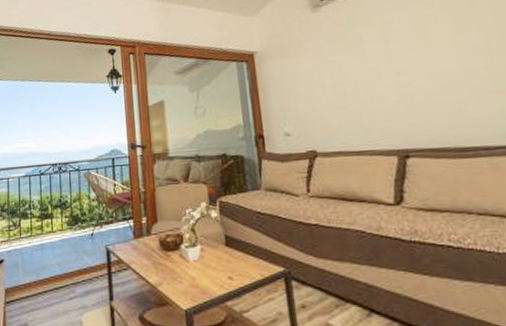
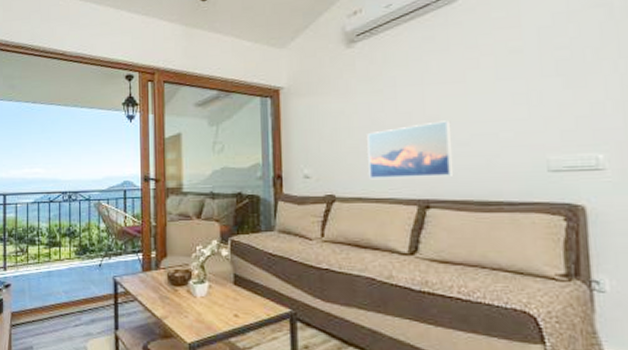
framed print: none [341,72,429,134] -> present [367,120,454,180]

